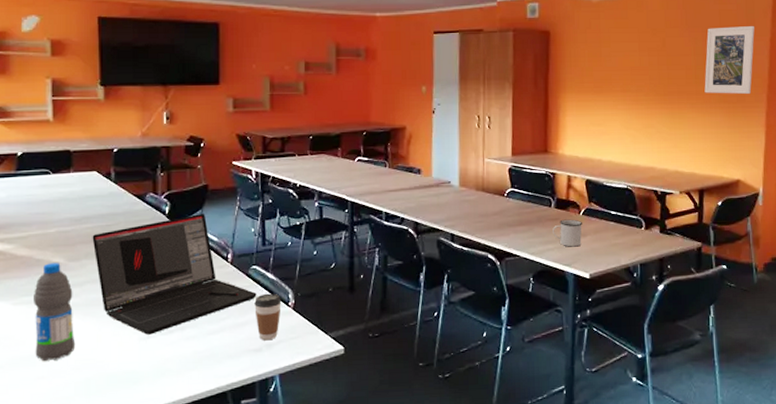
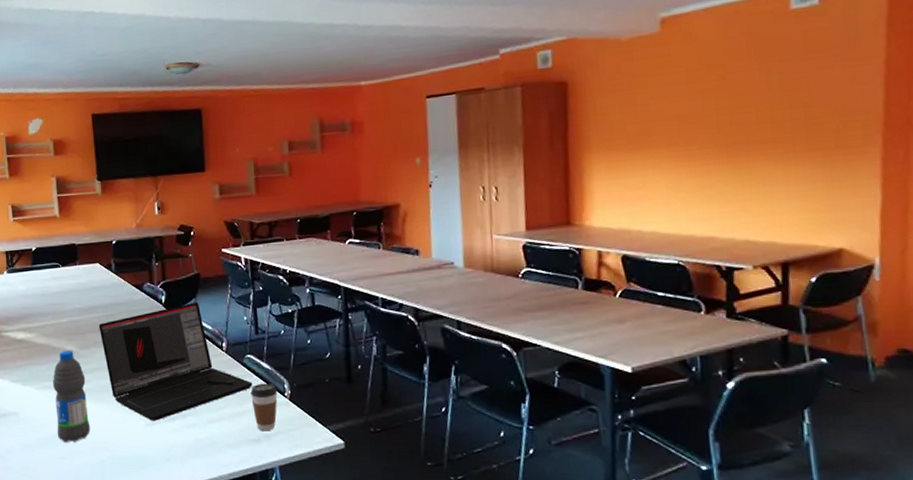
mug: present [553,219,582,247] -> none [581,302,620,336]
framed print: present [704,25,755,94] -> none [784,45,860,140]

